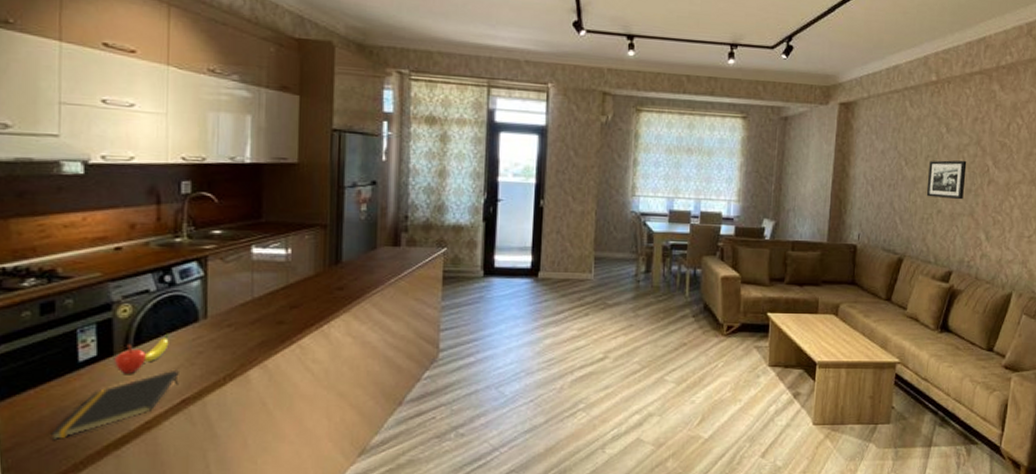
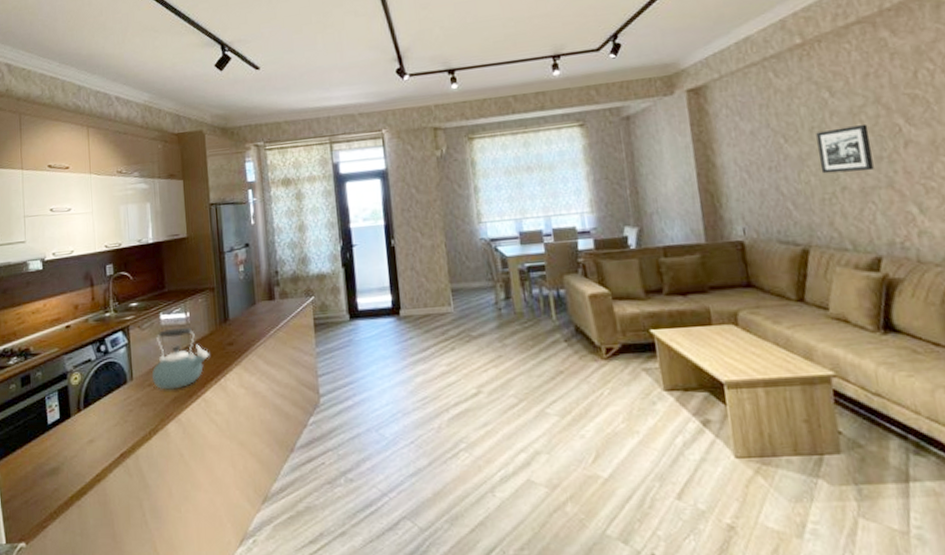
notepad: present [51,369,179,439] -> none [33,427,117,492]
fruit: present [113,333,169,374] -> none [71,395,108,433]
kettle: none [233,264,312,333] -> present [151,327,209,390]

